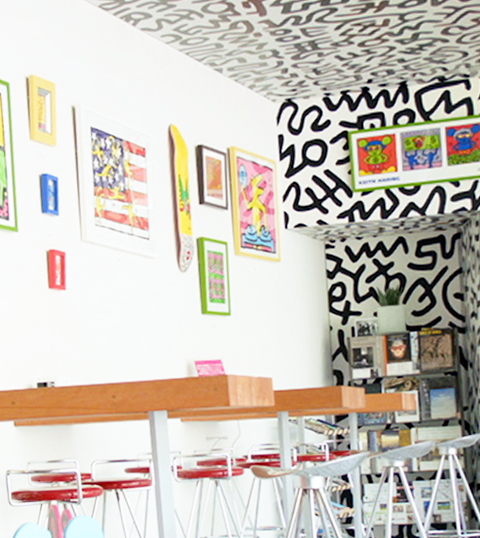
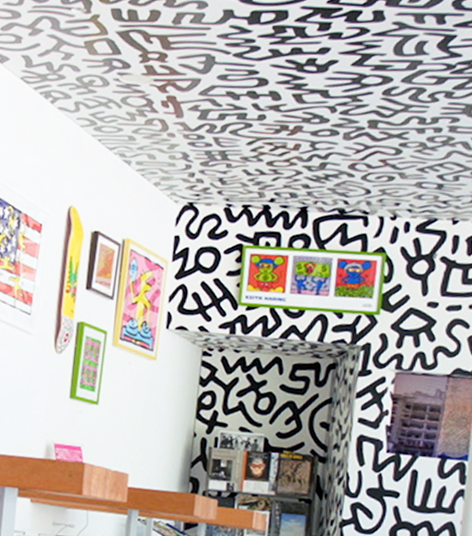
planter: present [375,284,409,336] -> none [237,401,272,454]

